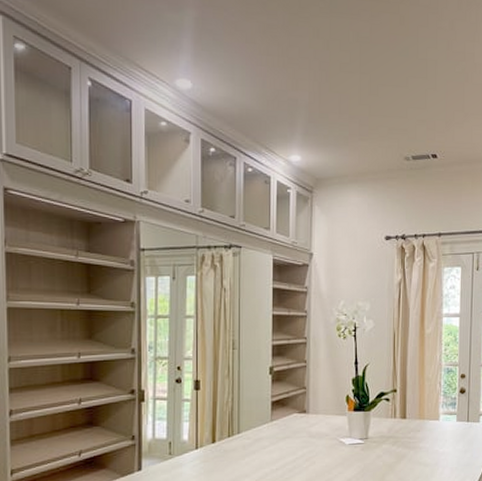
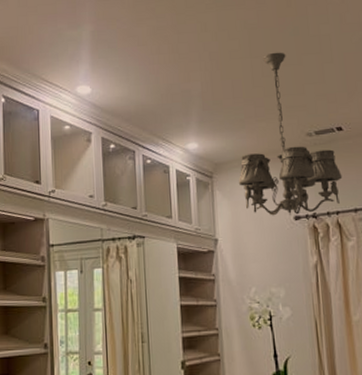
chandelier: none [337,71,432,235] -> present [238,52,343,216]

